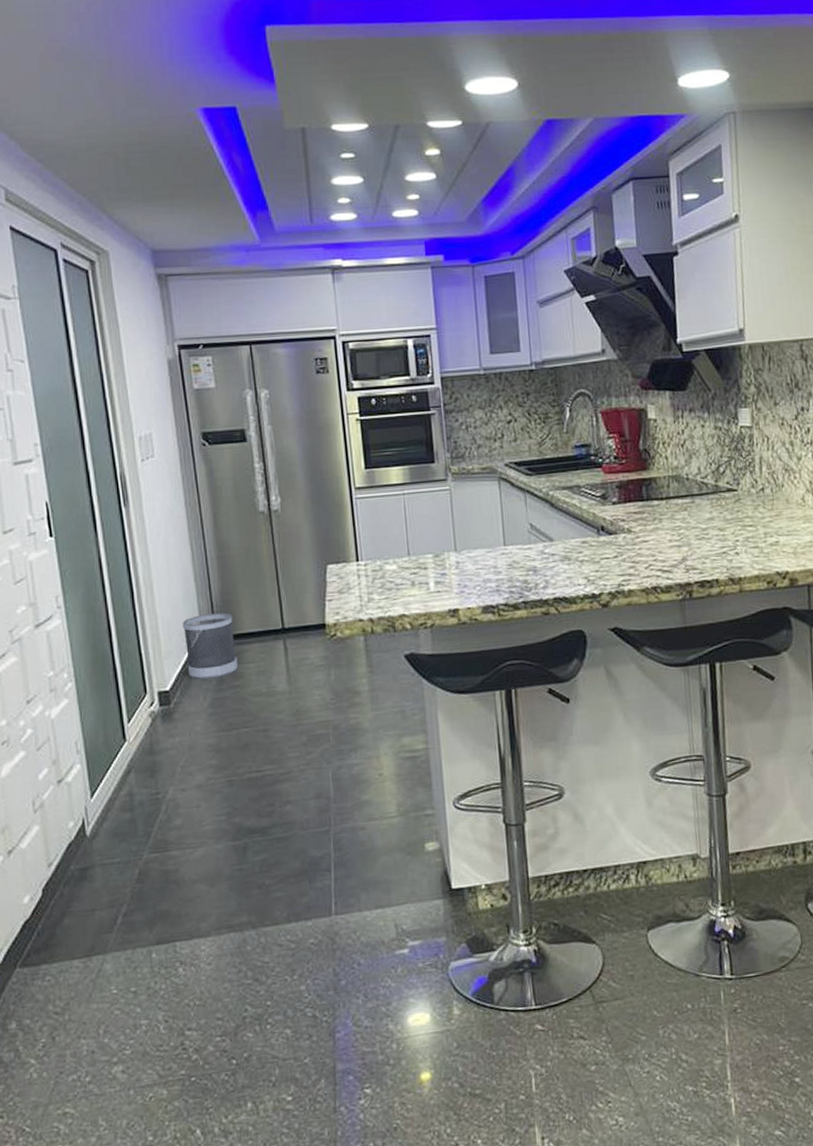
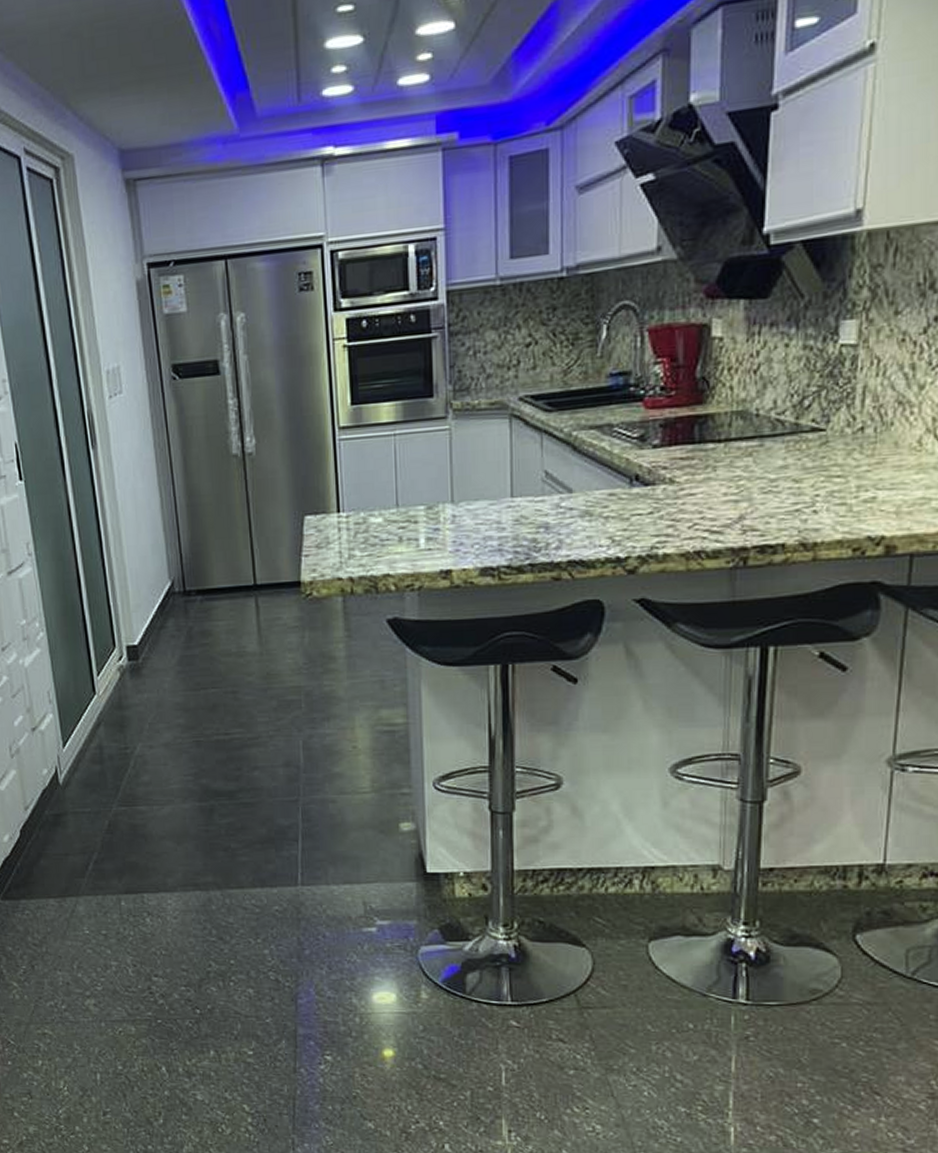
wastebasket: present [182,613,239,680] -> none [150,565,208,636]

